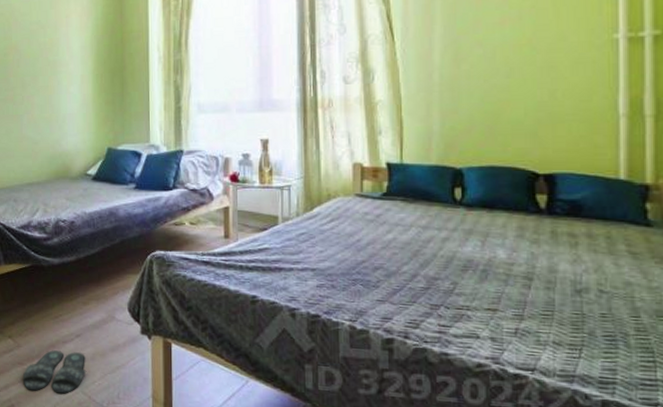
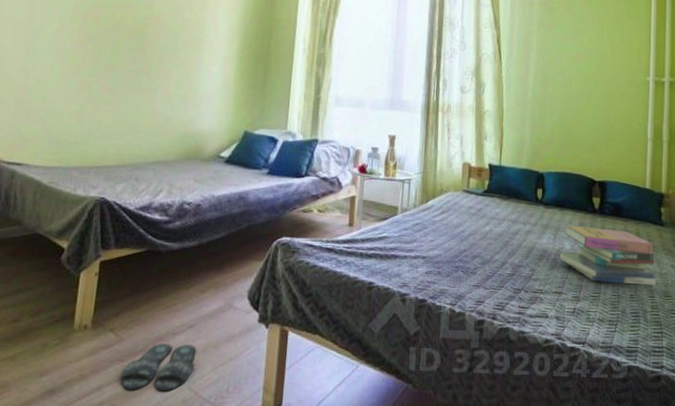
books: none [492,229,642,303] -> present [560,225,656,286]

